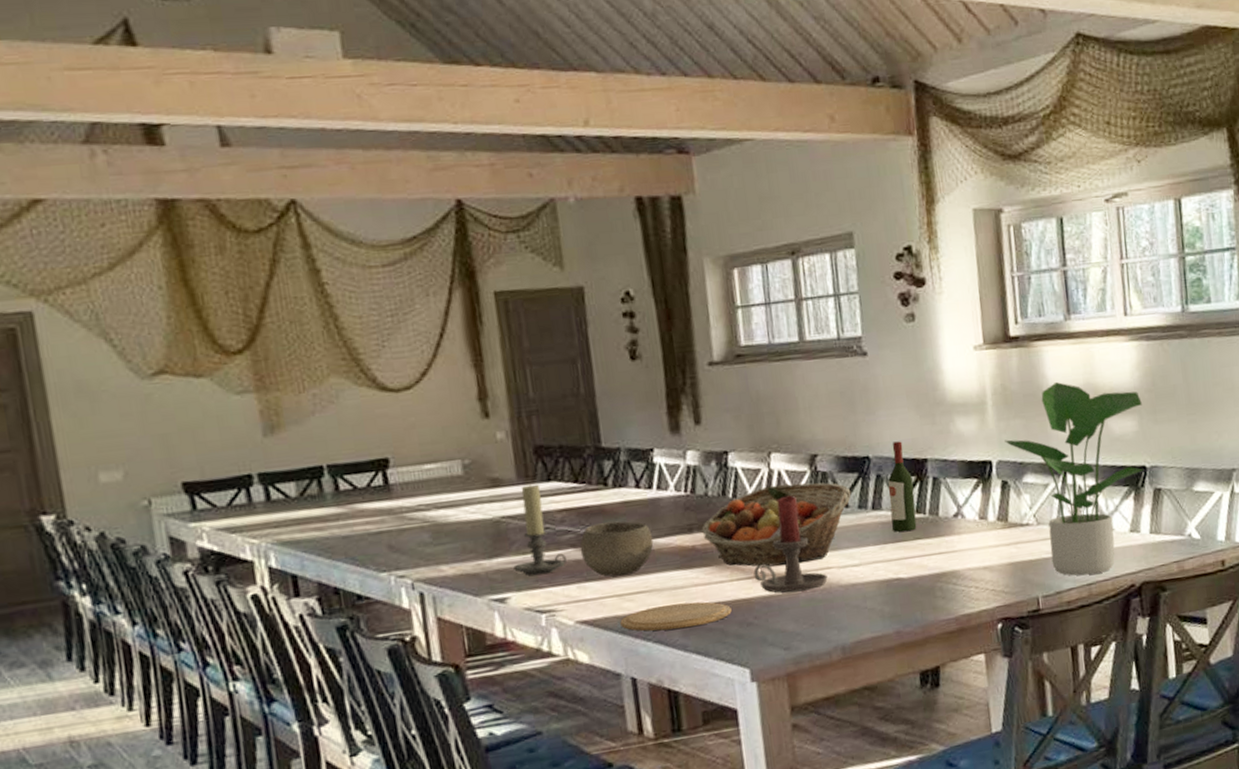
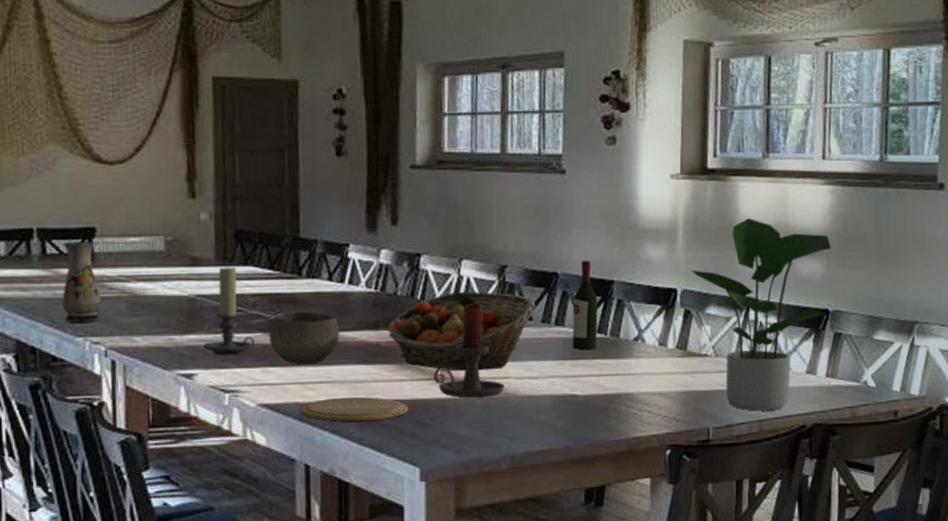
vase: none [356,473,404,559] -> present [62,240,102,323]

